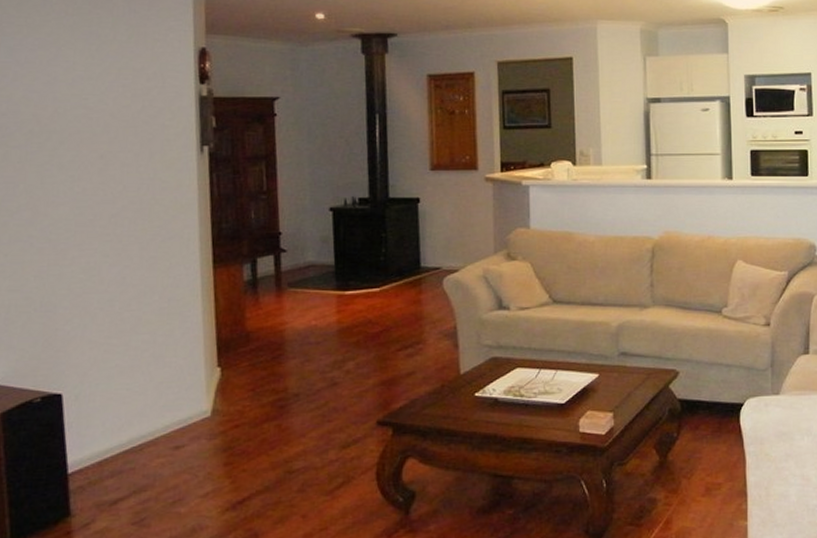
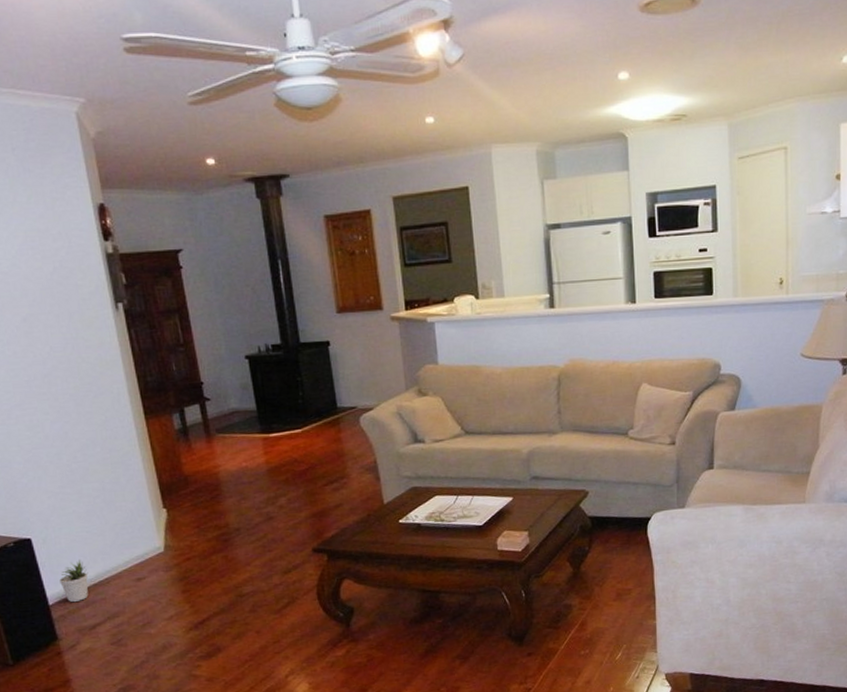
potted plant: none [85,422,120,472] -> present [59,560,89,603]

